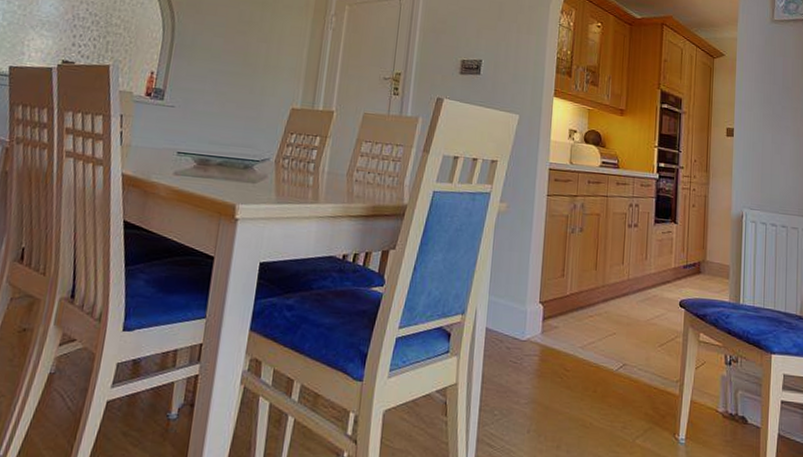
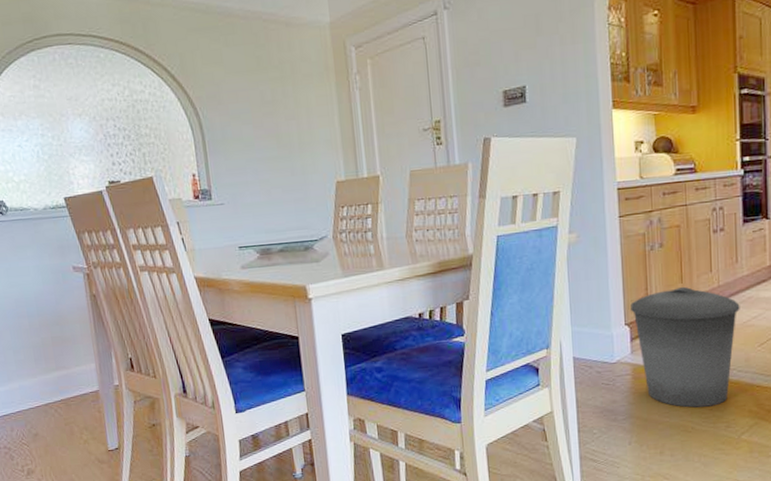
trash can: none [546,273,646,403] -> present [630,286,740,408]

